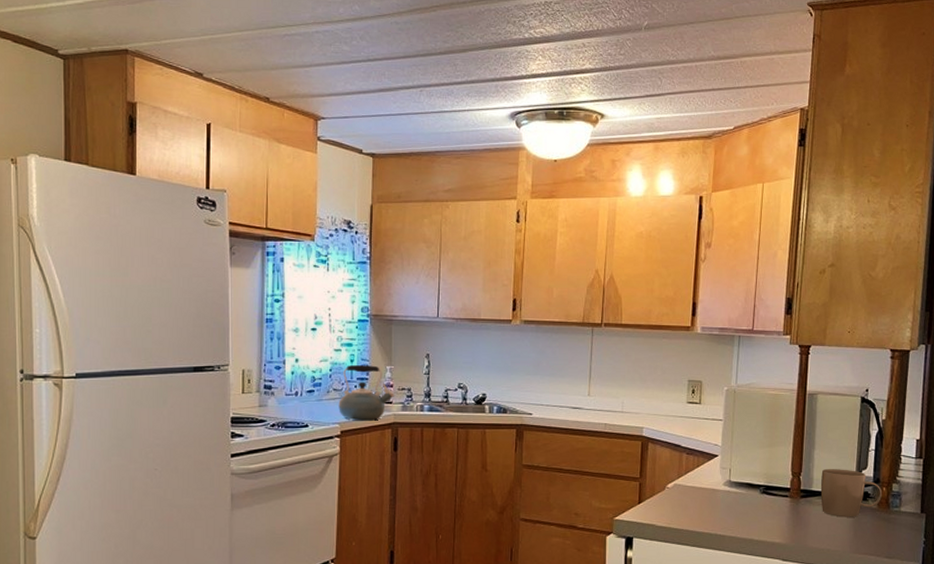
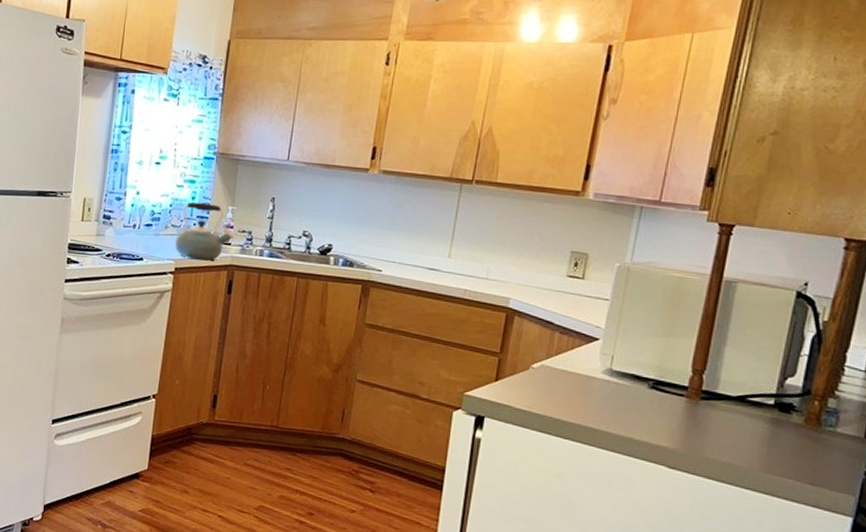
mug: present [820,469,882,517] -> none [727,370,812,431]

